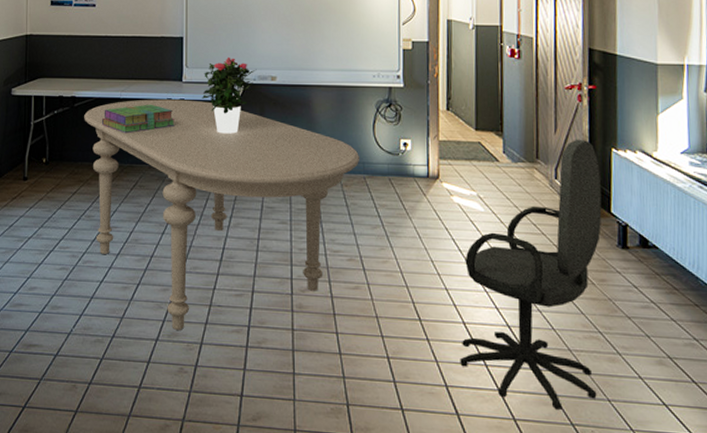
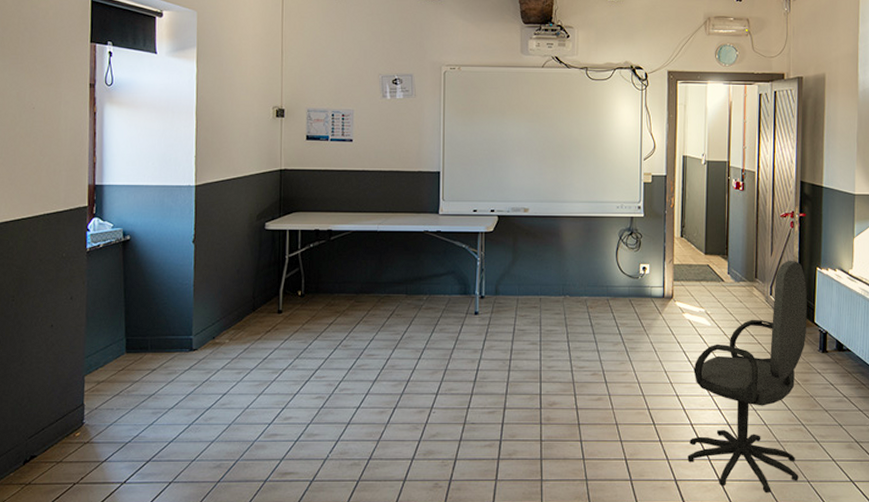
dining table: present [84,99,360,330] -> none [341,231,604,448]
stack of books: present [101,104,175,134] -> none [358,236,431,265]
potted flower: present [201,56,257,134] -> none [457,190,510,263]

